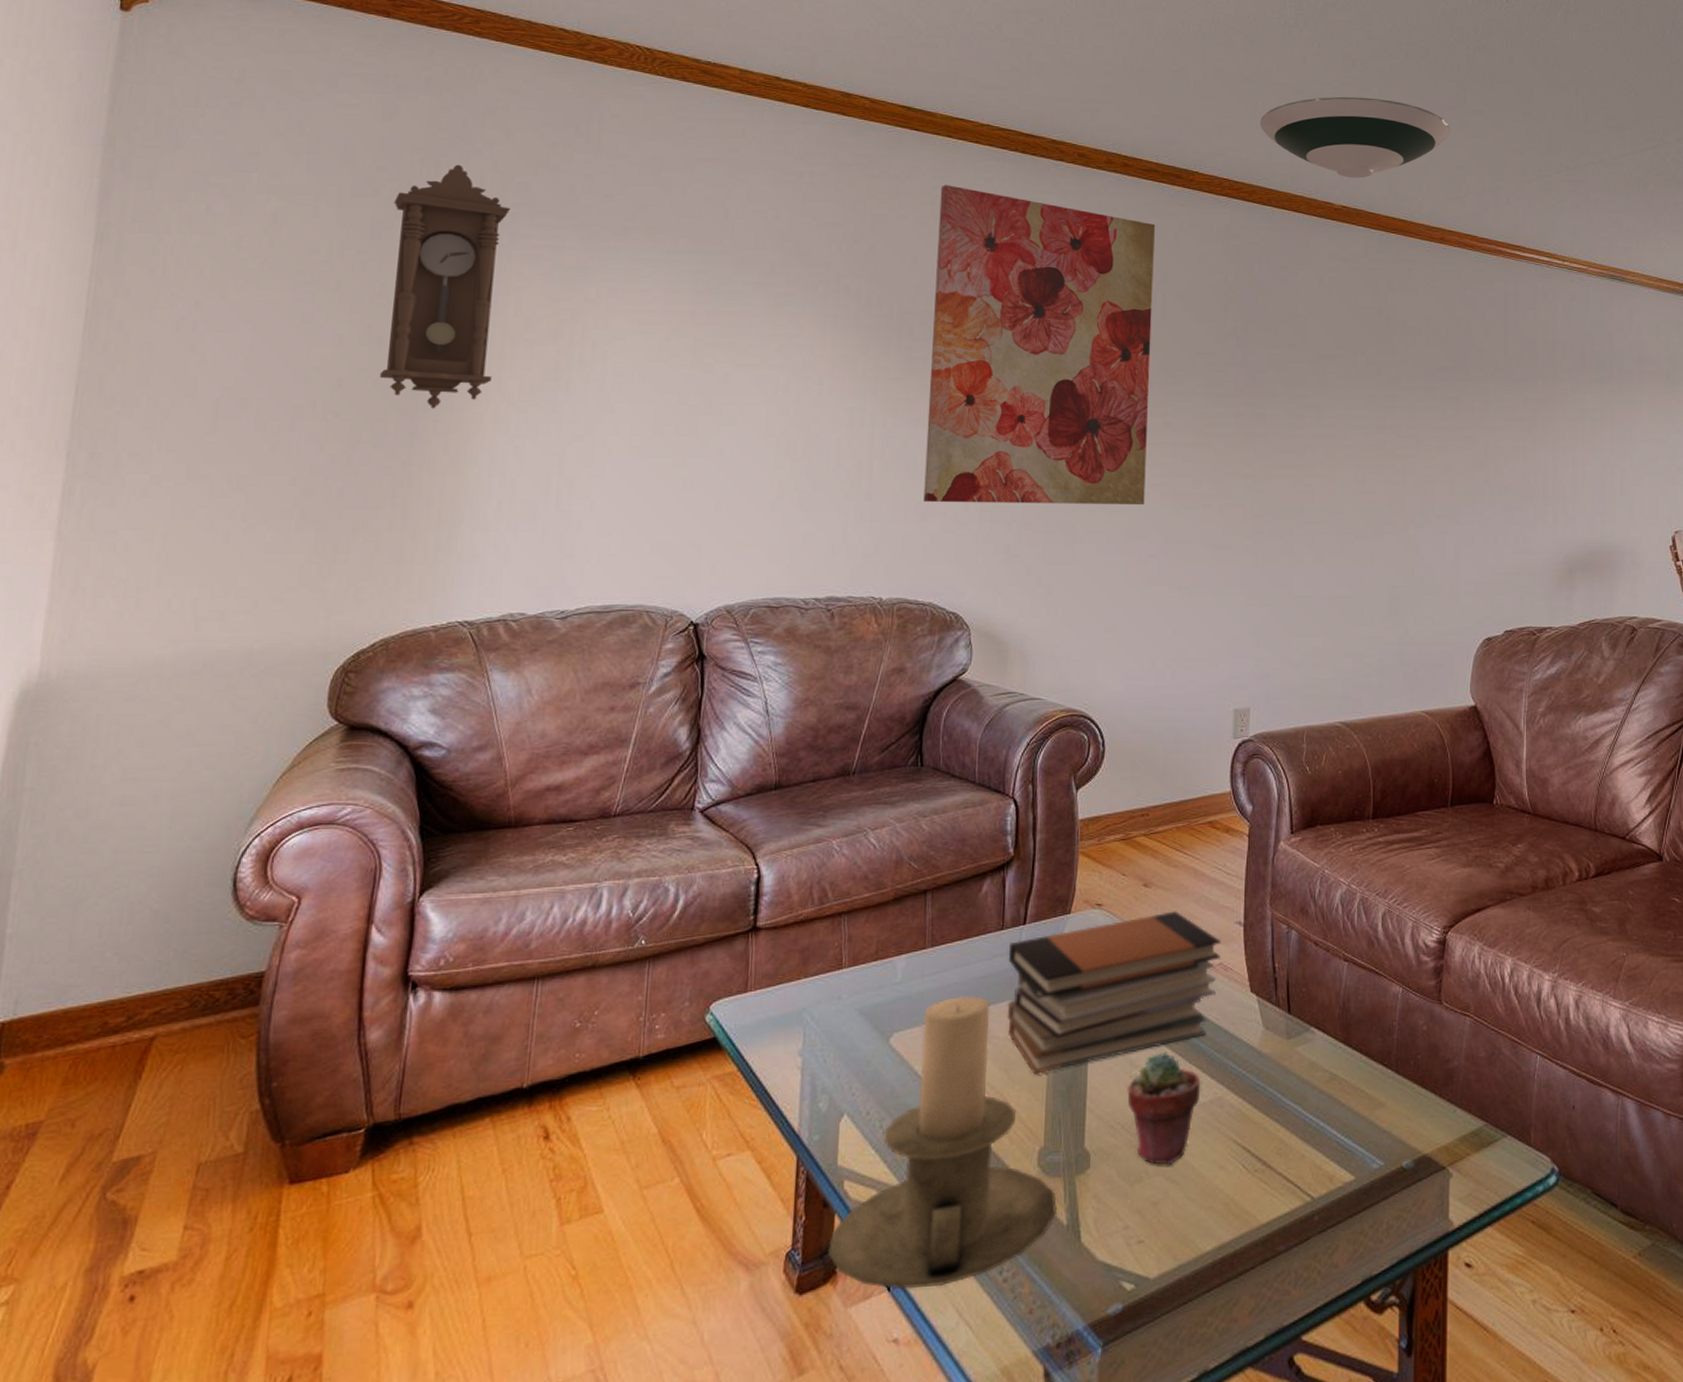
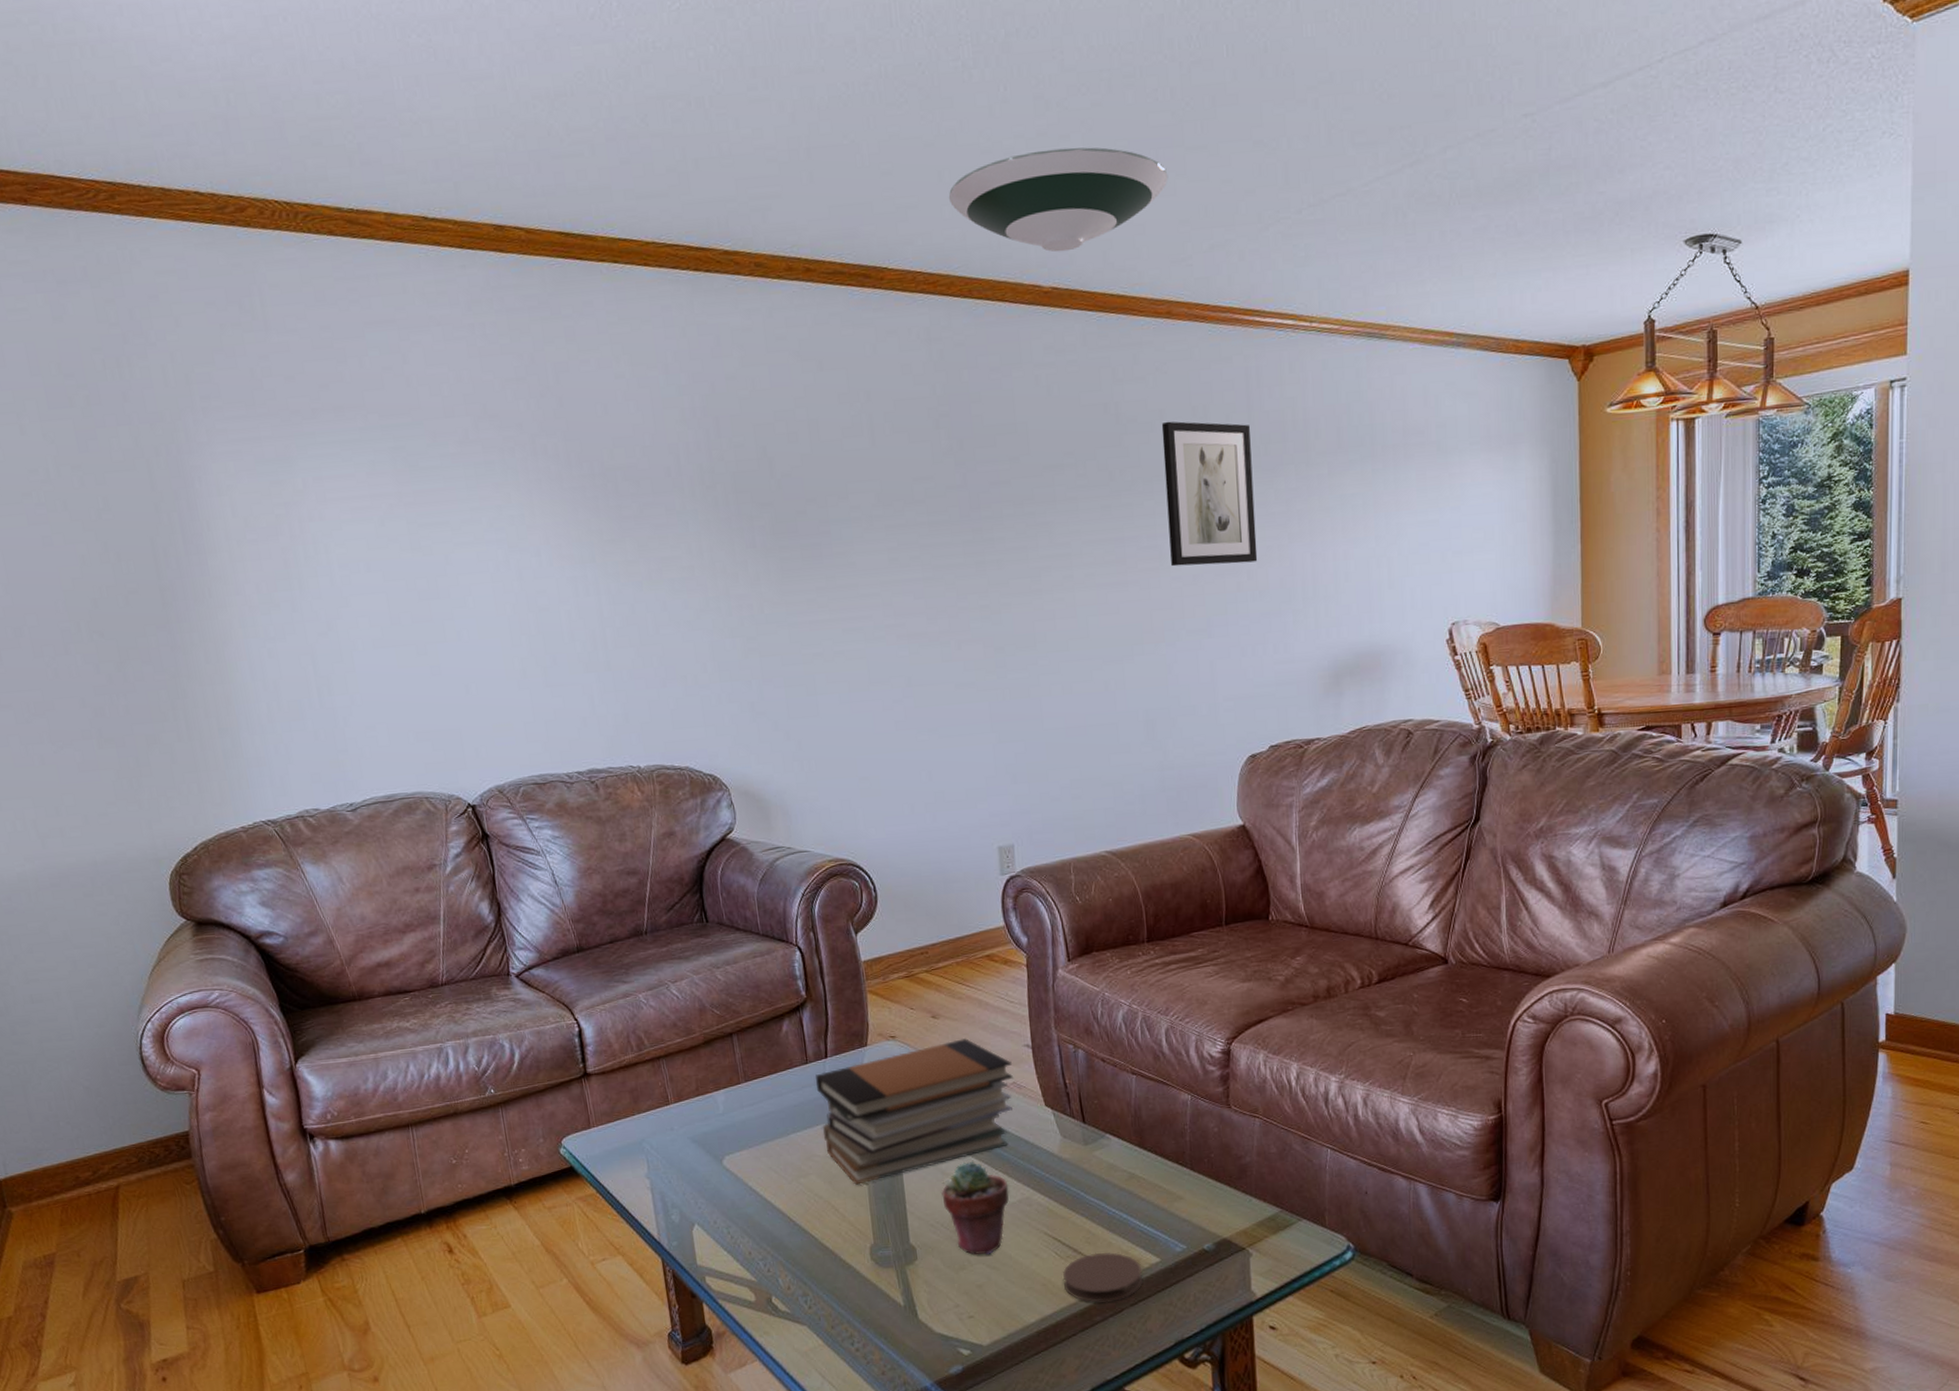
pendulum clock: present [379,164,511,409] -> none [89,361,230,620]
candle holder: present [828,996,1057,1290] -> none [702,1122,893,1359]
wall art: present [923,185,1156,506] -> none [617,319,881,667]
coaster: none [1247,1167,1335,1229] -> present [1062,1252,1143,1303]
wall art: none [1426,328,1505,459] -> present [1161,421,1258,567]

